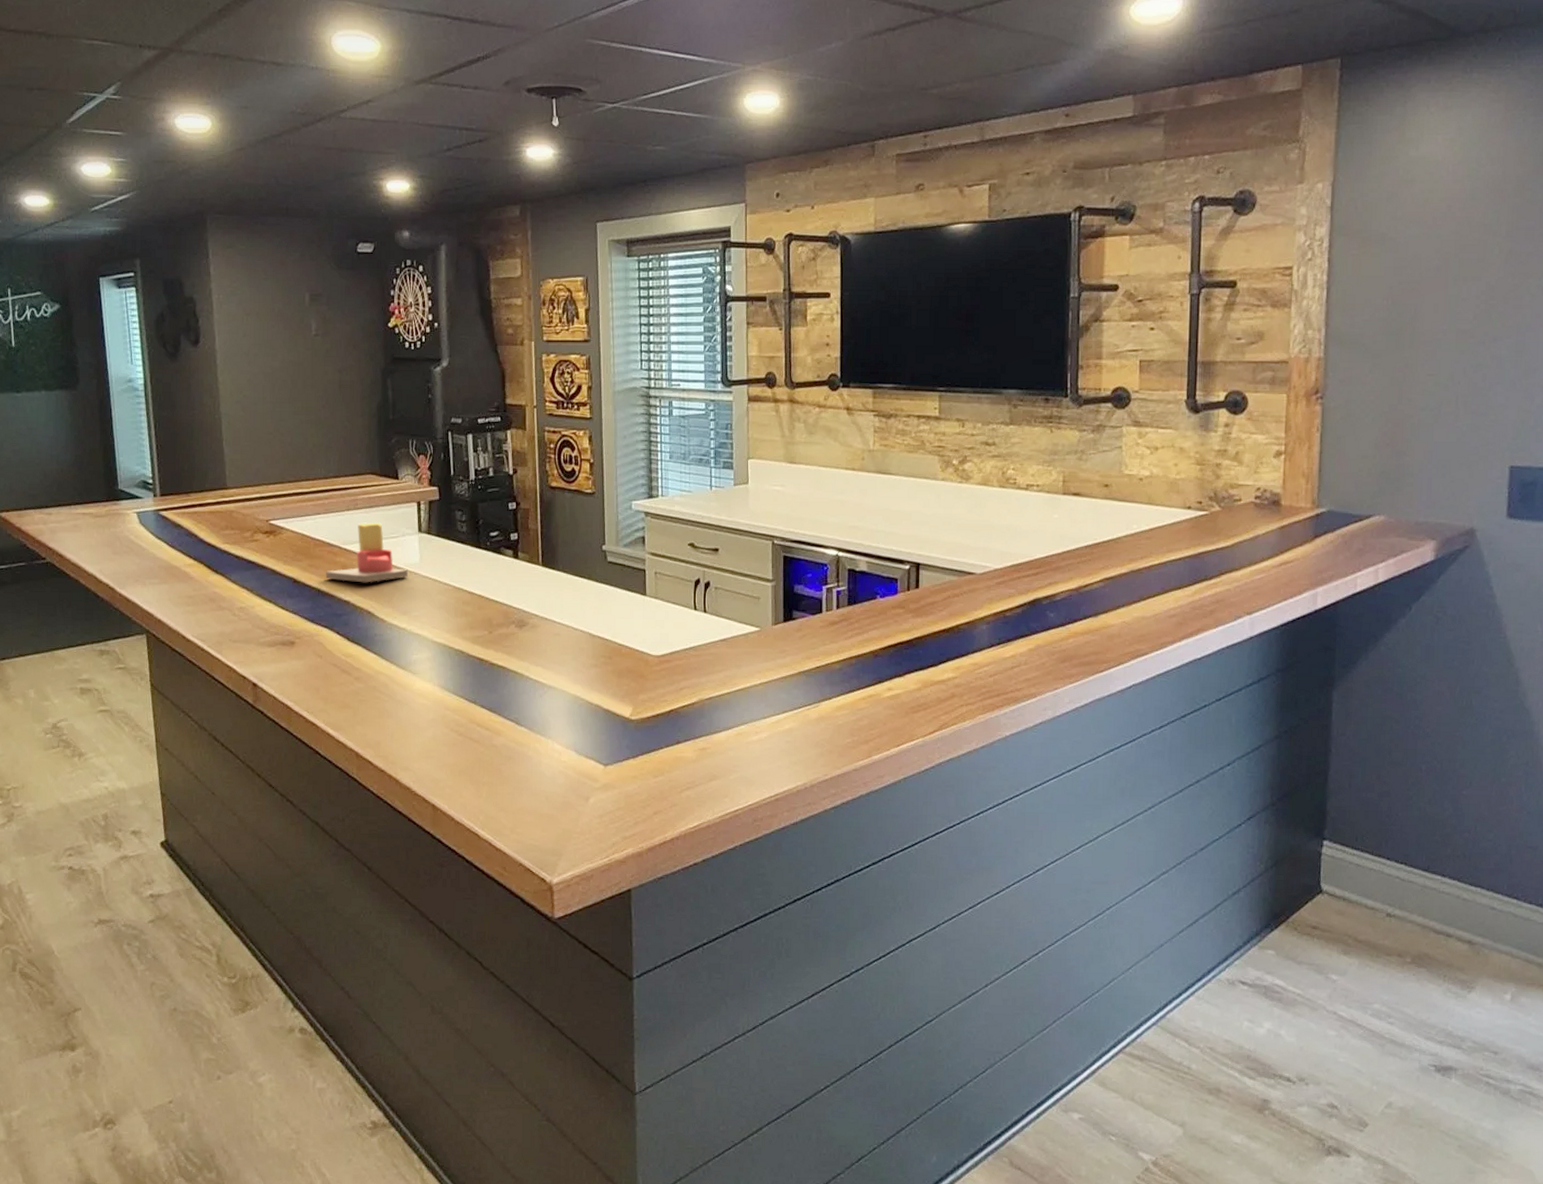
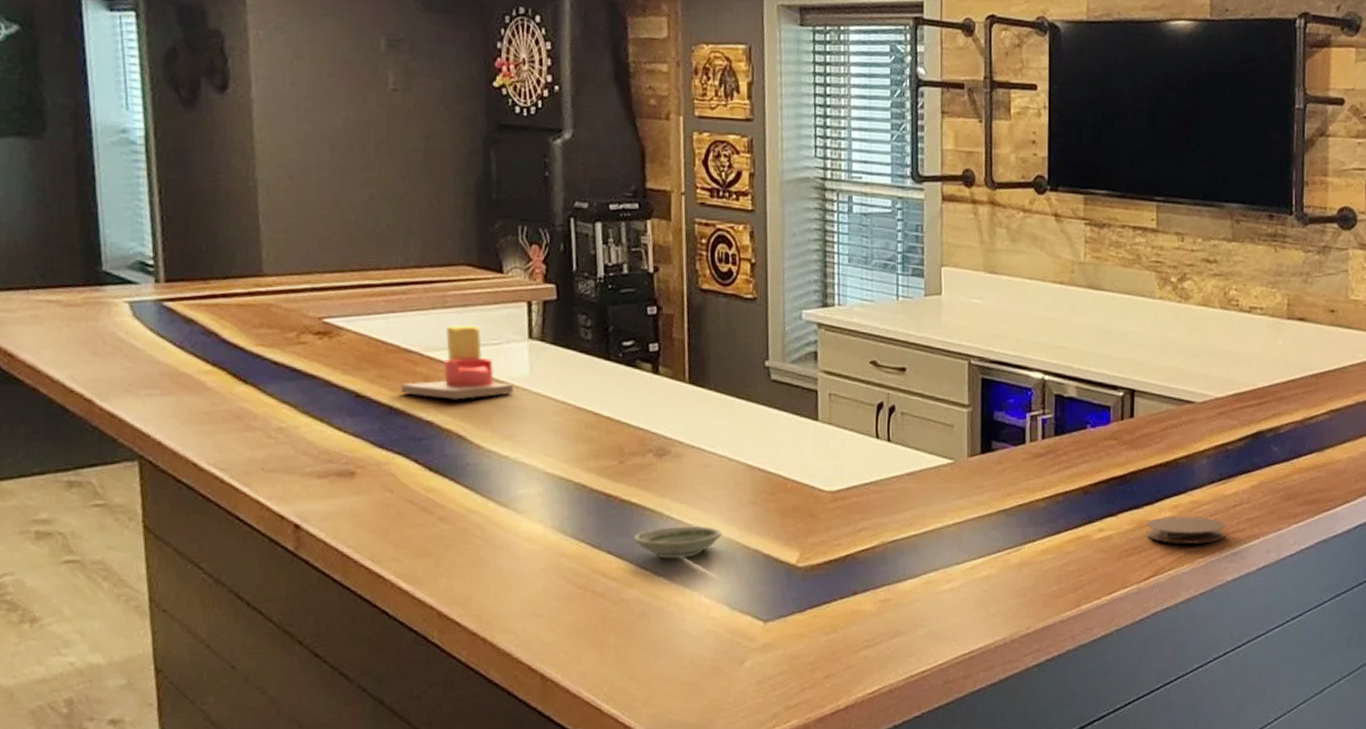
saucer: none [501,684,570,712] -> present [633,525,722,559]
coaster: none [931,677,1004,702] -> present [1147,516,1225,544]

